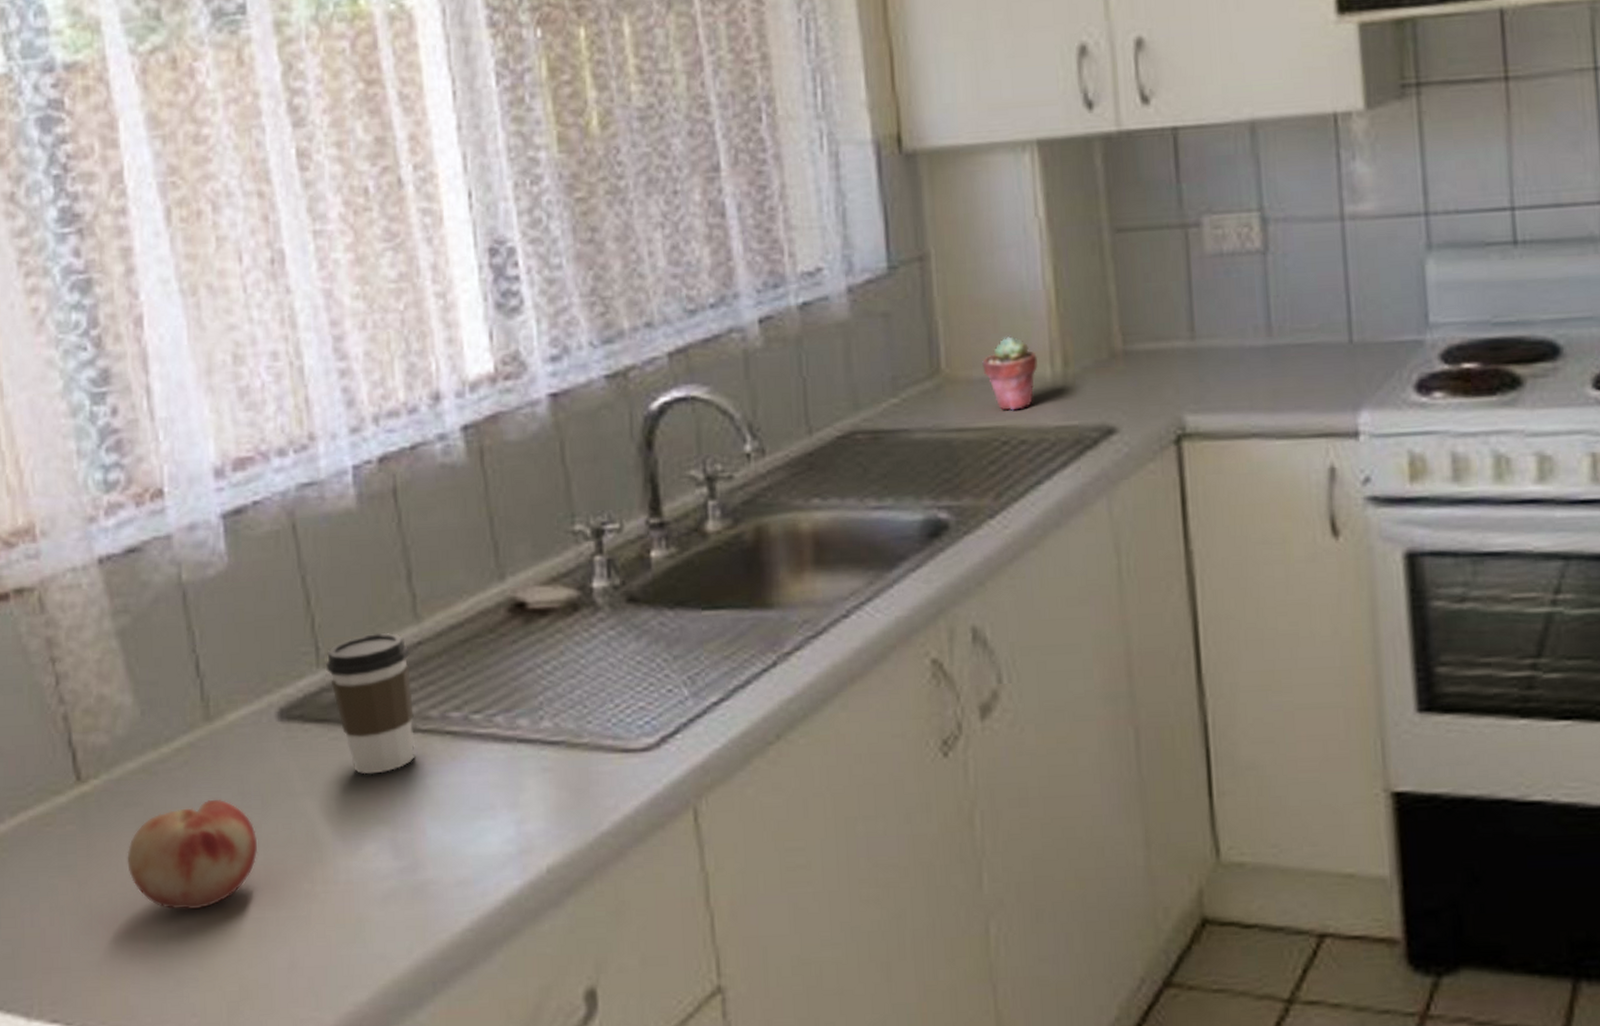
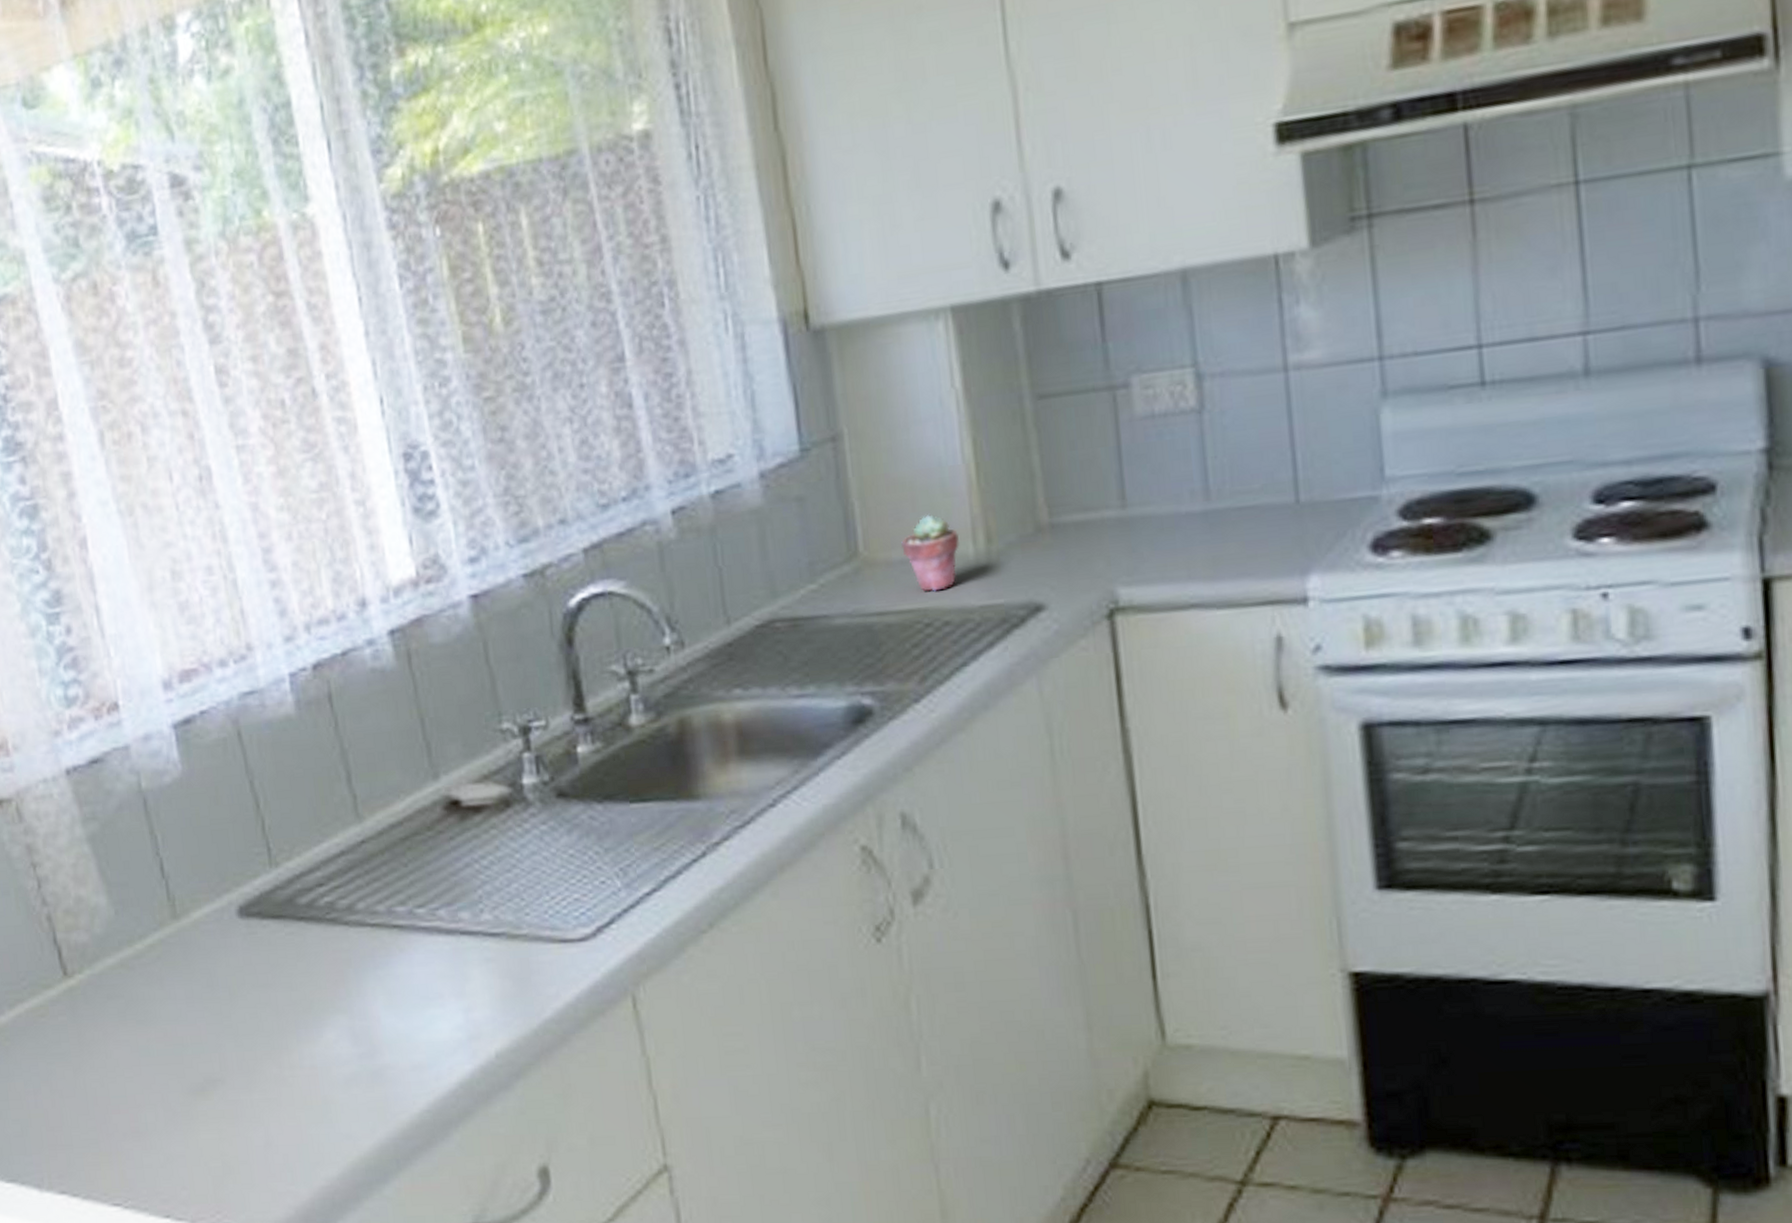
fruit: present [127,799,258,910] -> none [113,991,230,1093]
coffee cup: present [325,632,415,775] -> none [277,832,366,967]

